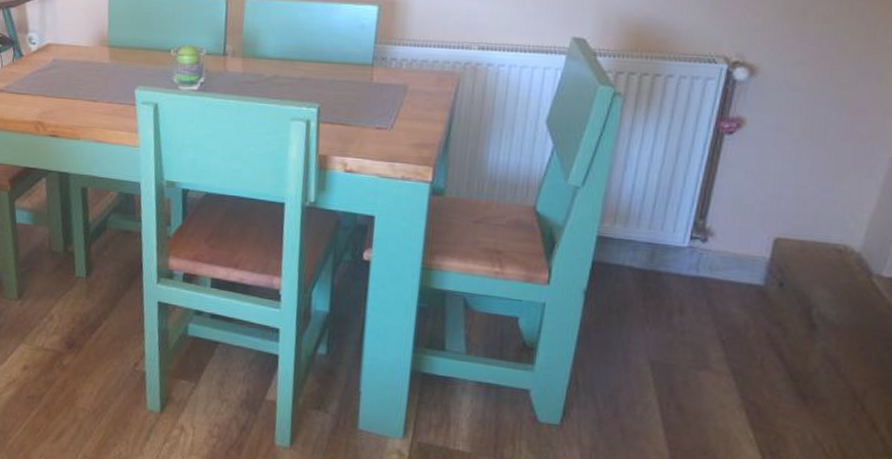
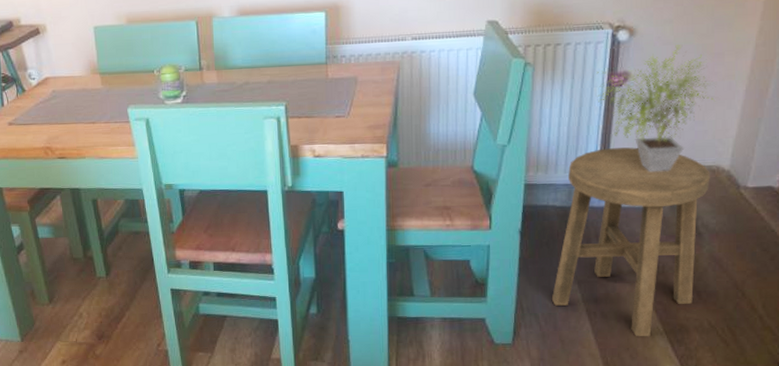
stool: none [615,206,835,443] -> present [551,147,710,337]
potted plant: none [699,93,851,245] -> present [596,45,715,173]

